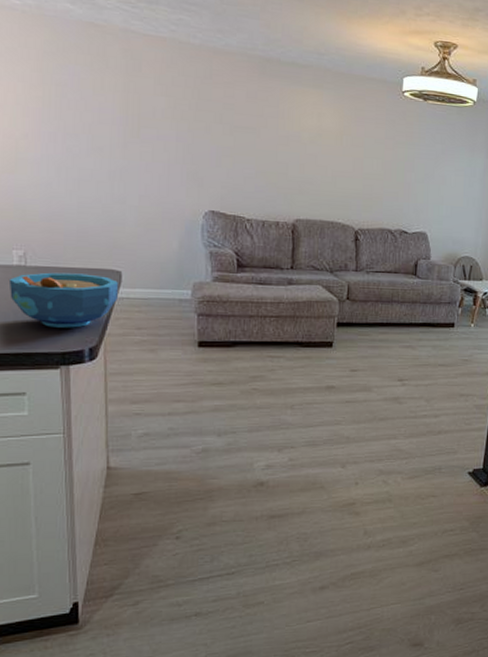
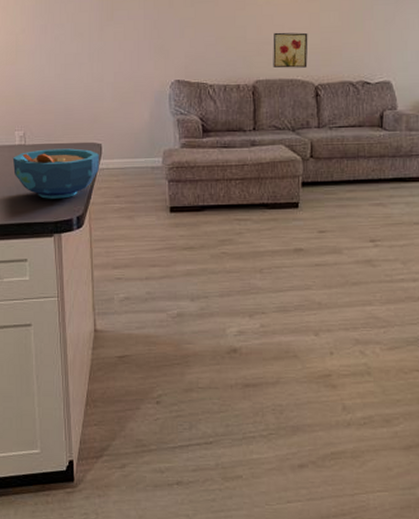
wall art: none [314,173,351,212] -> present [273,32,308,68]

